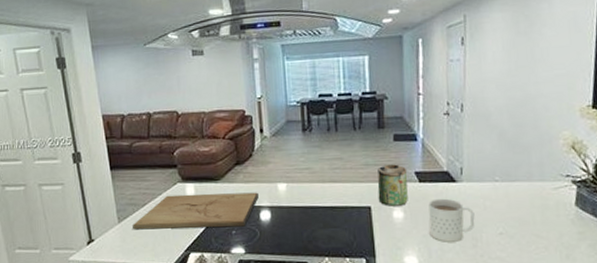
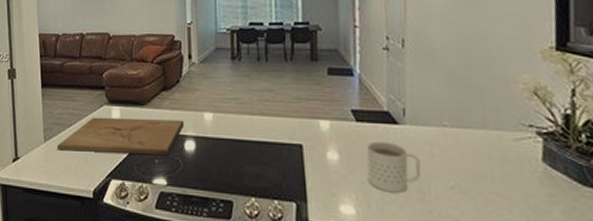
canister: present [377,164,408,206] -> none [310,100,344,146]

